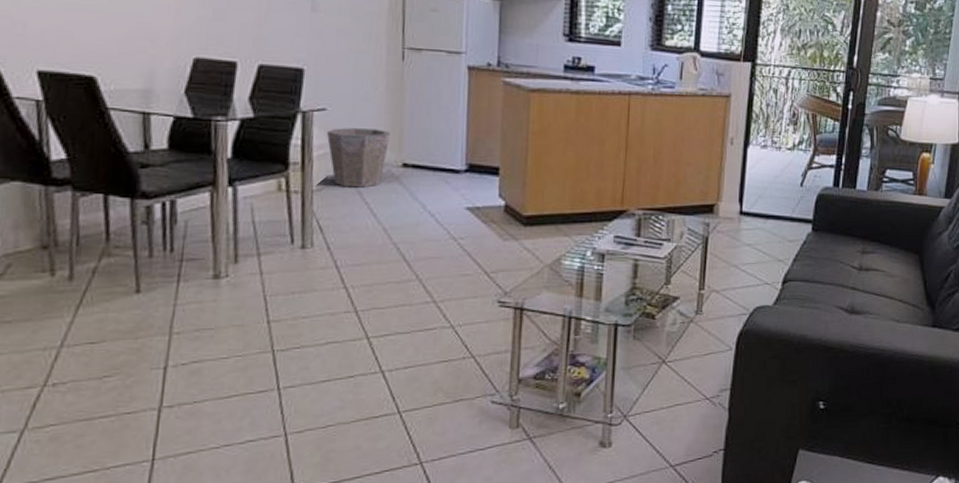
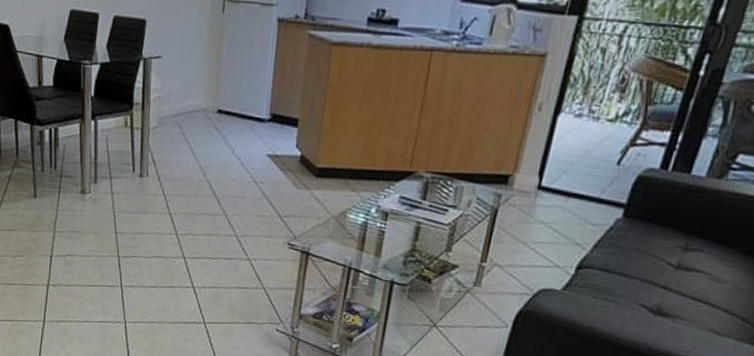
waste bin: present [327,128,391,188] -> none [161,74,210,129]

